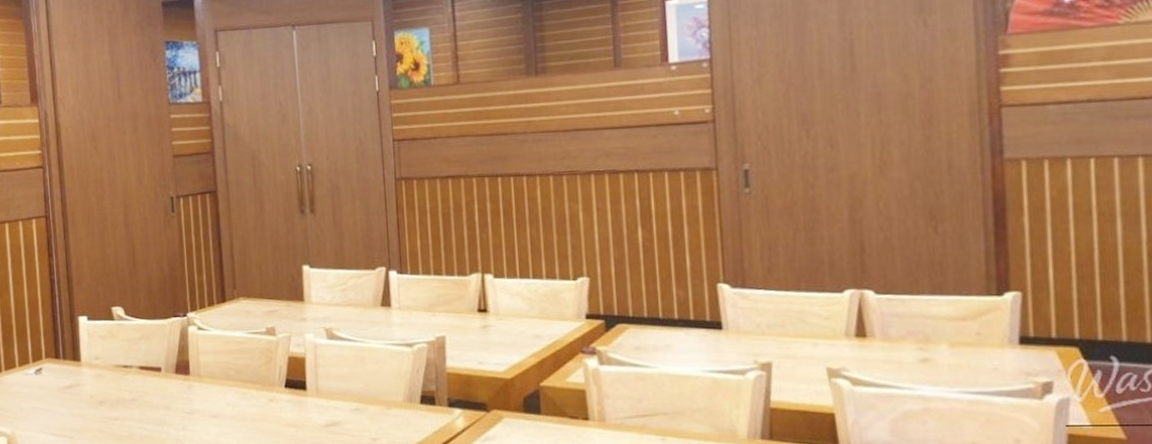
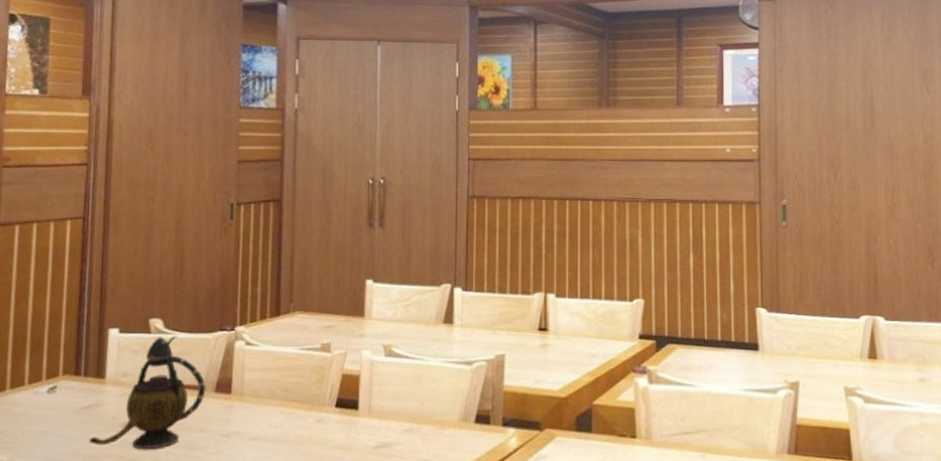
teapot: none [74,322,167,425] -> present [89,336,206,450]

